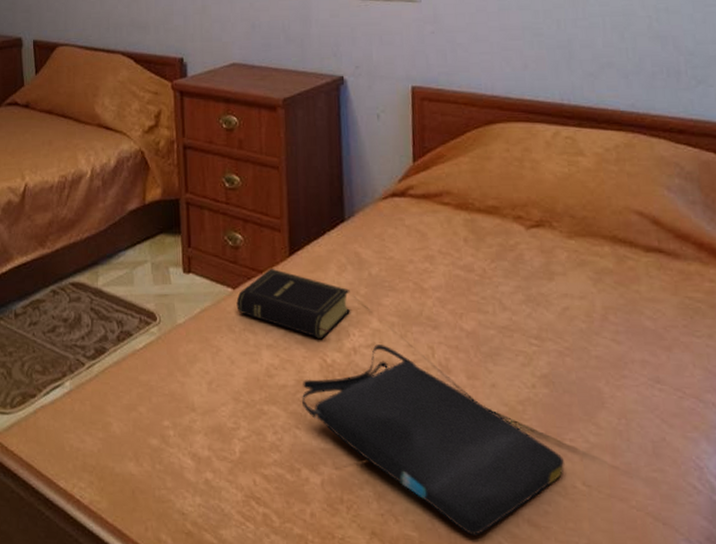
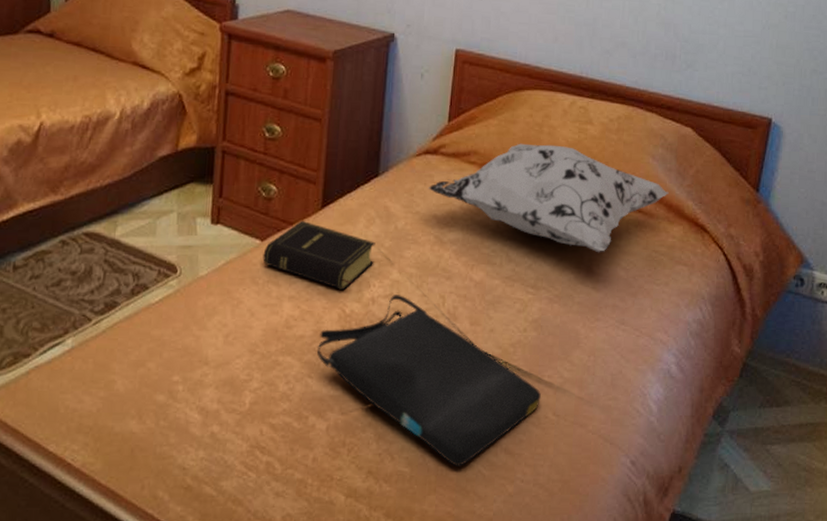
decorative pillow: none [399,180,696,300] -> present [428,143,669,253]

